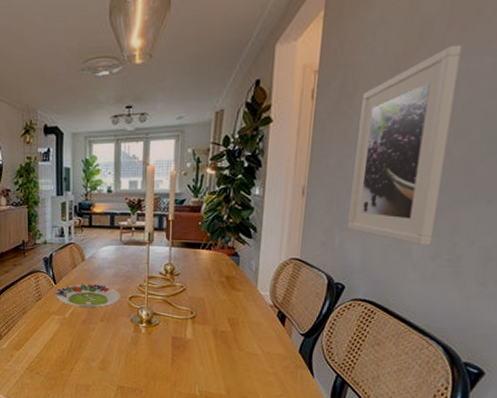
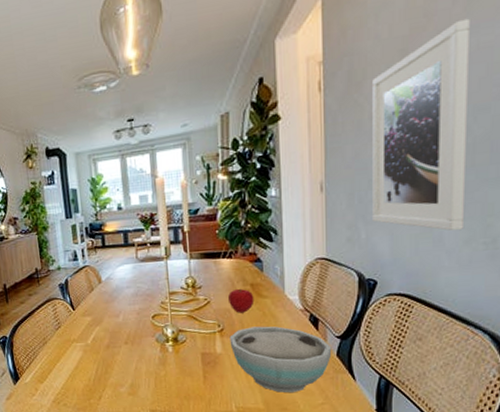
salad plate: present [56,283,121,308] -> none [75,306,144,332]
bowl: none [200,317,295,383] -> present [229,326,332,393]
apple: none [203,279,228,303] -> present [228,288,255,313]

